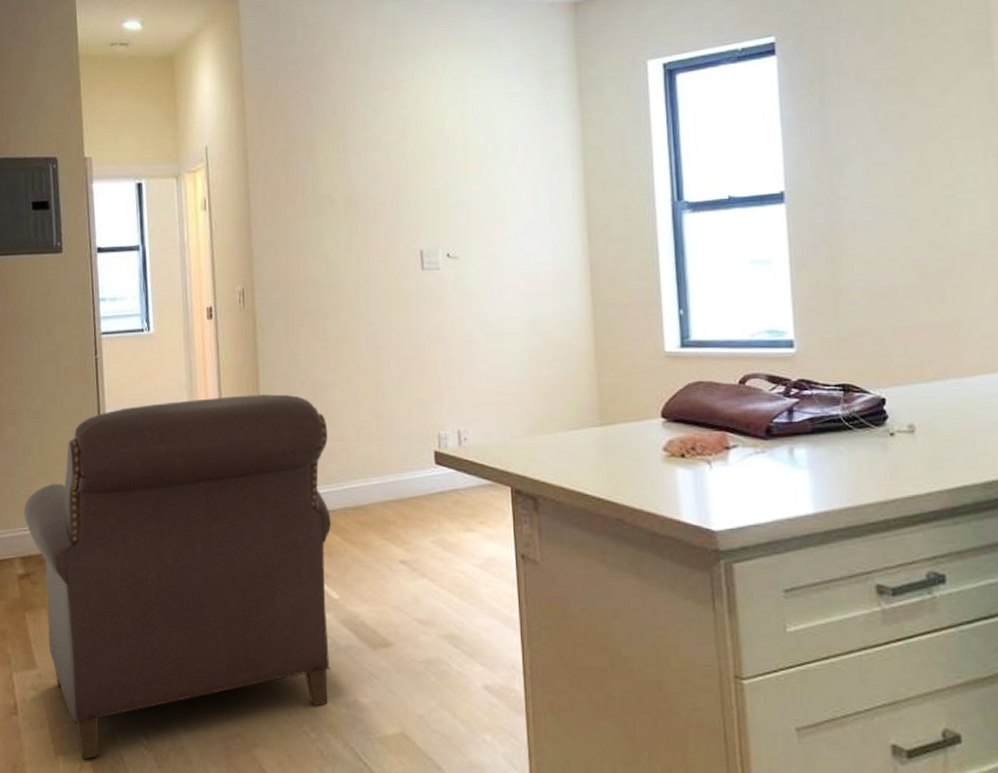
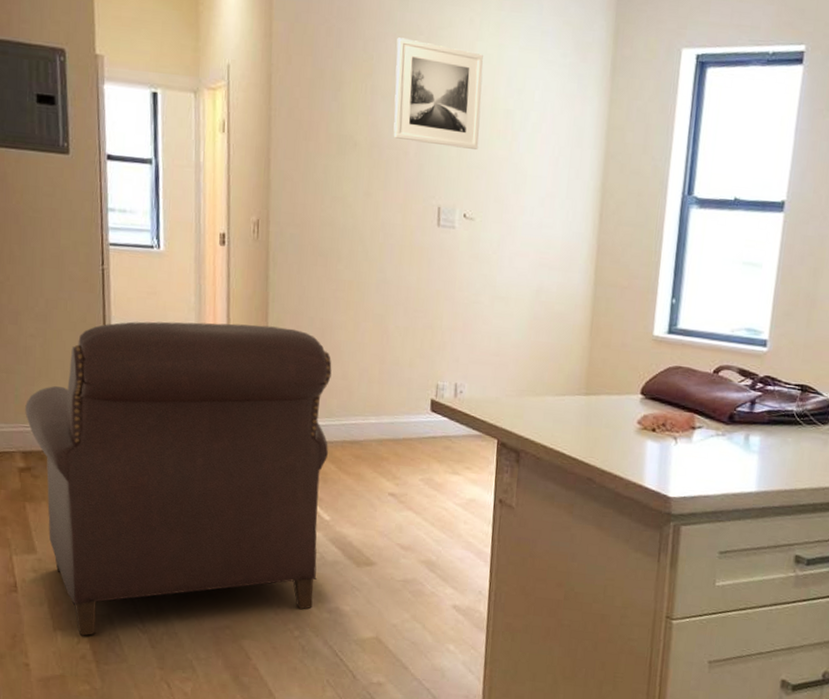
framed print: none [364,96,455,191] -> present [393,37,483,150]

